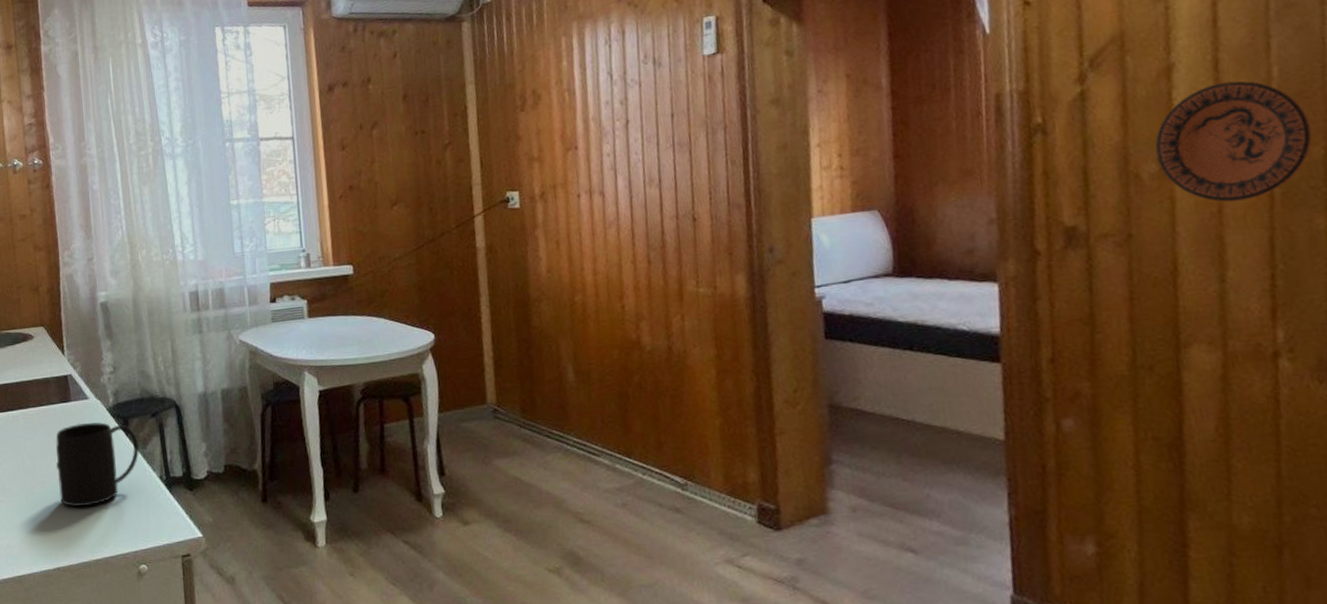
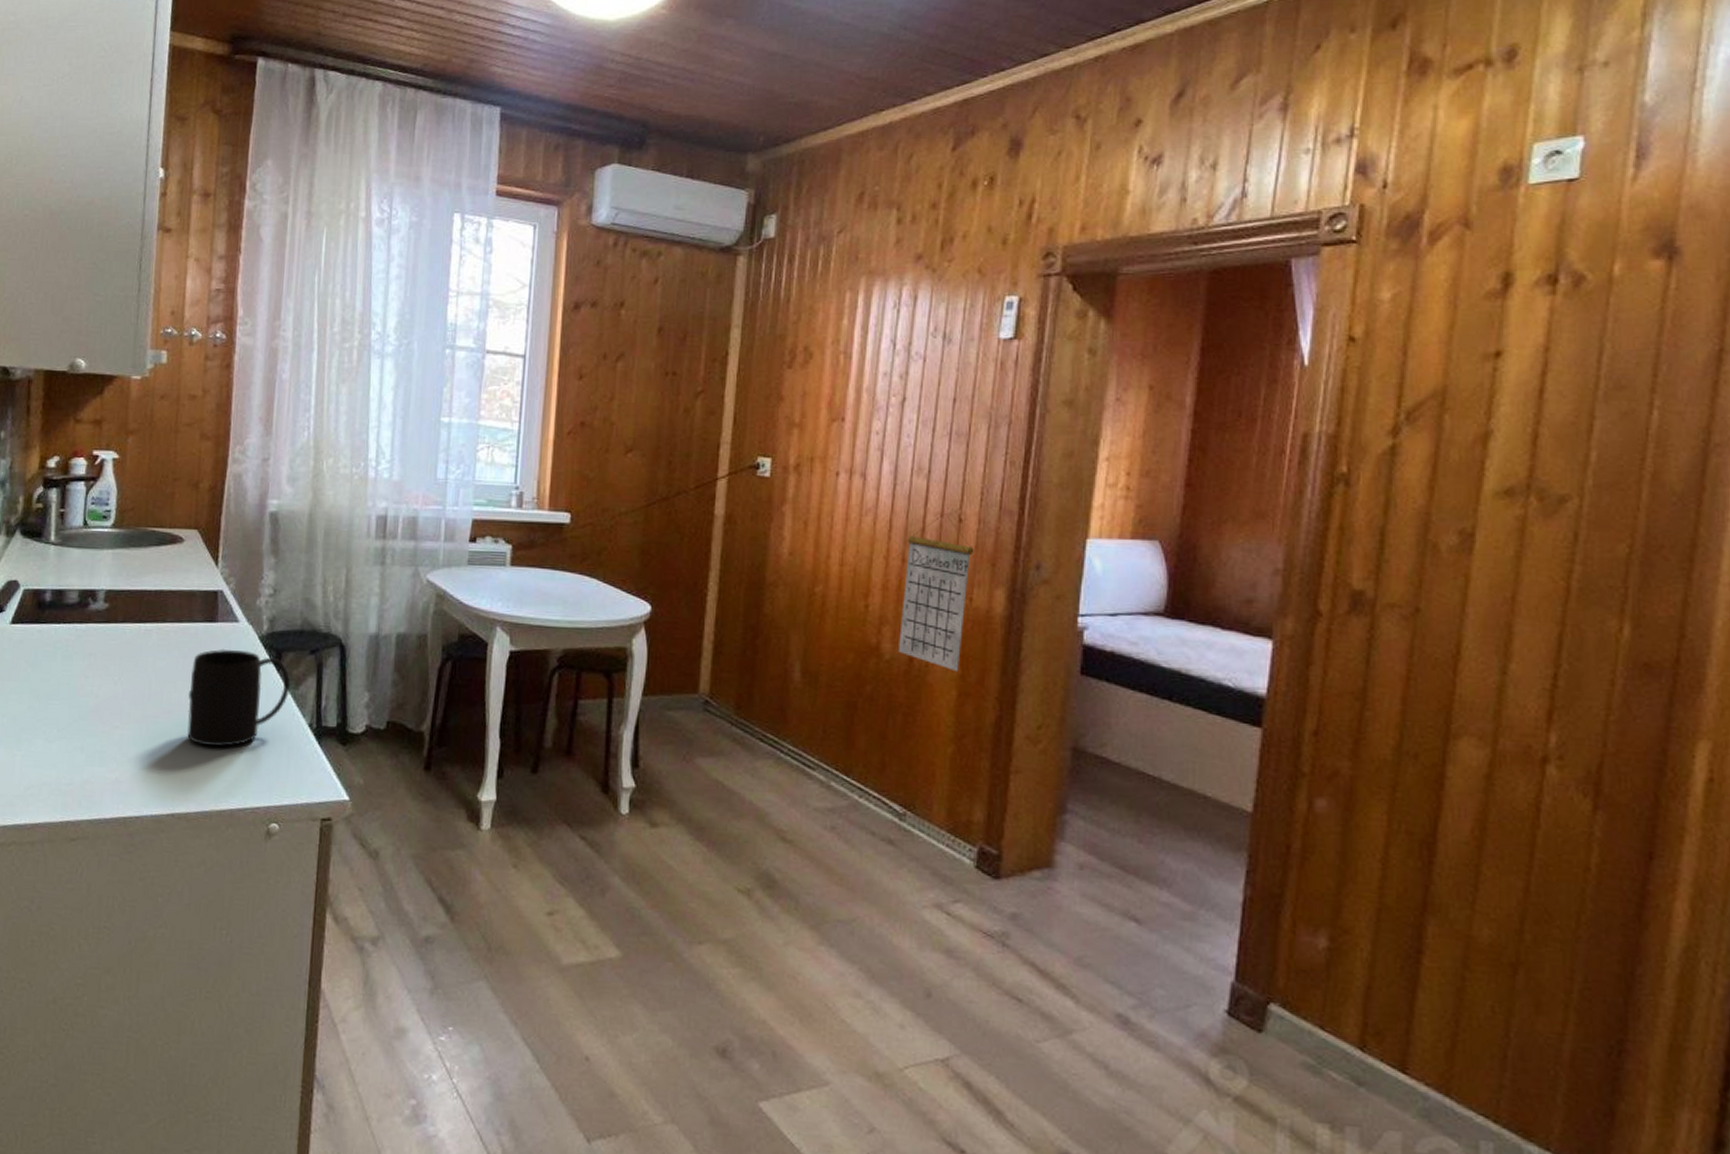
calendar: none [650,216,715,352] -> present [899,514,975,671]
decorative plate: present [1155,81,1313,202] -> none [1458,459,1620,590]

